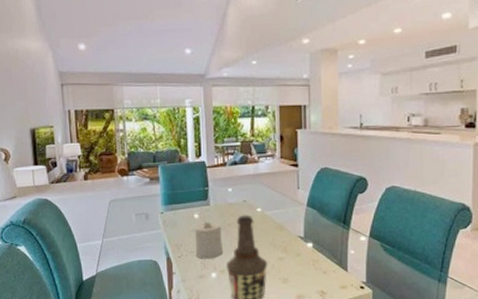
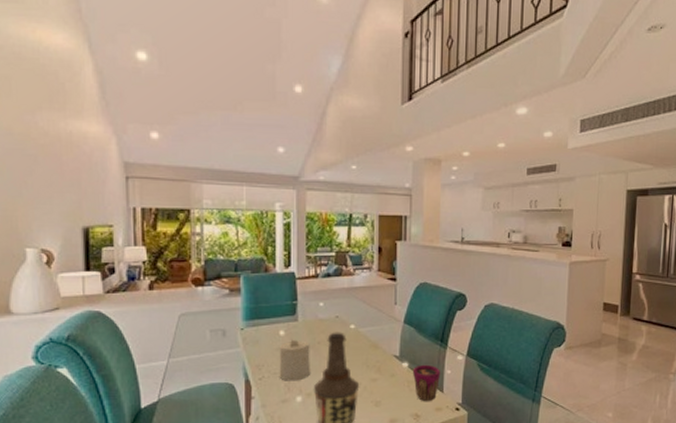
cup: none [318,245,345,279] -> present [413,364,441,401]

